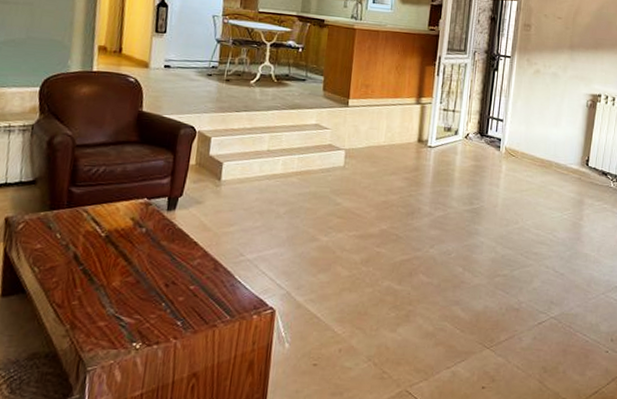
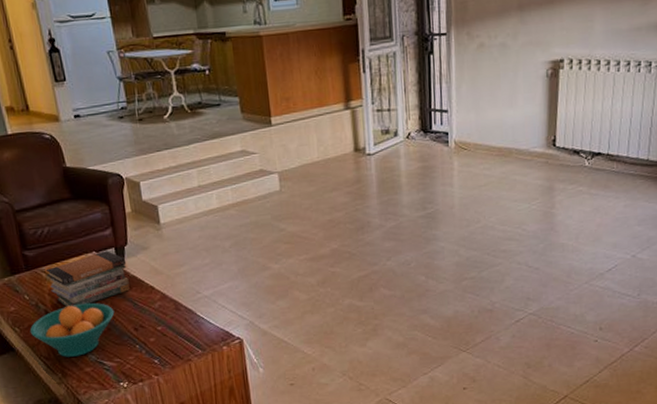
fruit bowl: none [49,250,149,308] -> present [29,302,115,357]
book stack: none [87,199,176,253] -> present [45,250,130,308]

